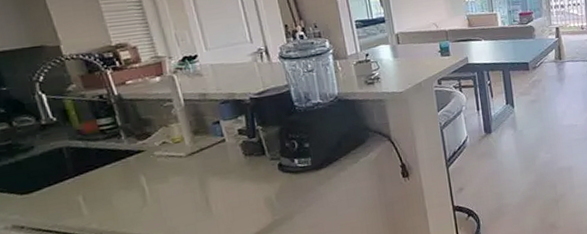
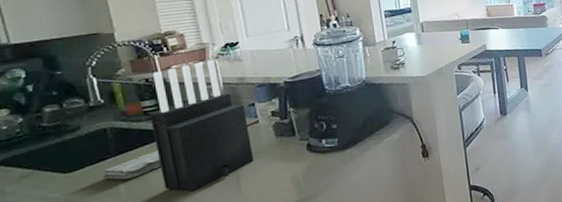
washcloth: none [62,171,124,201] -> present [102,150,161,180]
knife block: none [106,75,223,213] -> present [149,60,254,192]

